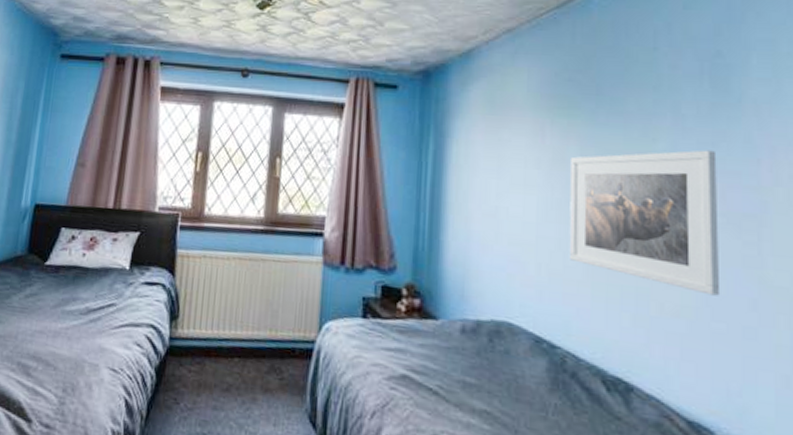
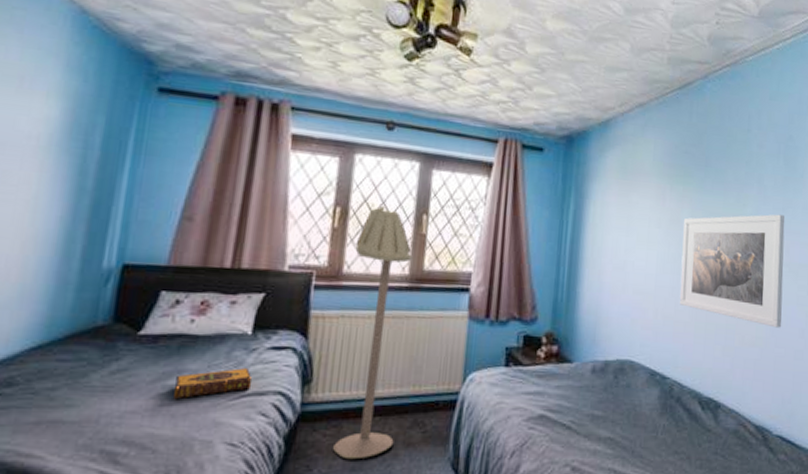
hardback book: none [69,300,130,325] -> present [173,368,253,400]
floor lamp: none [197,150,267,399] -> present [333,205,413,460]

